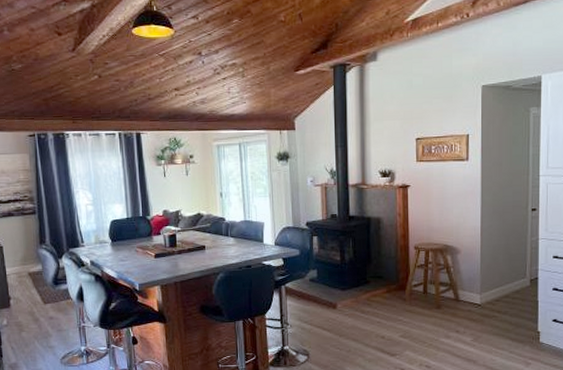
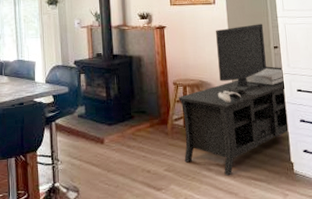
media console: none [418,183,539,344] -> present [178,24,289,176]

